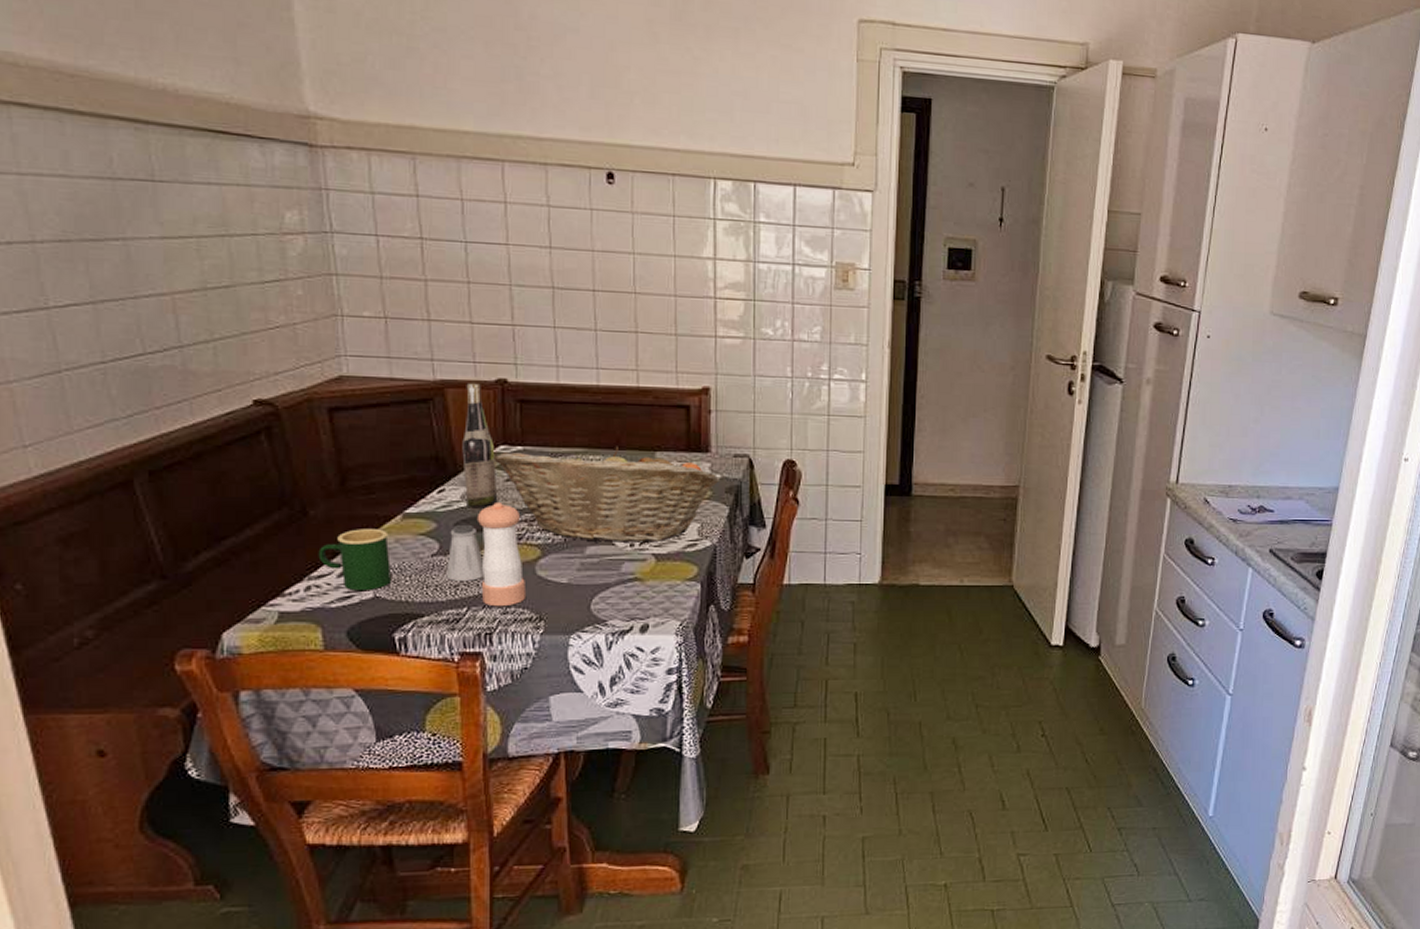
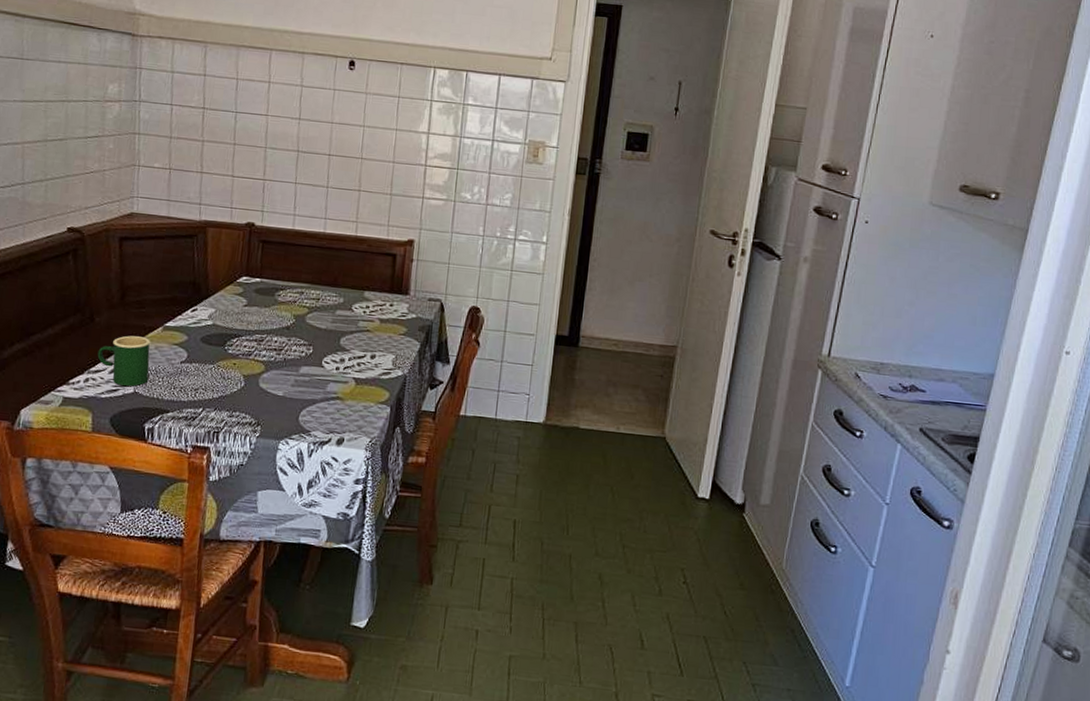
saltshaker: present [446,524,484,581] -> none [189,338,220,387]
wine bottle: present [462,383,498,509] -> none [212,224,239,327]
pepper shaker: present [476,503,527,607] -> none [215,323,253,411]
fruit basket: present [494,446,721,543] -> none [237,282,416,368]

